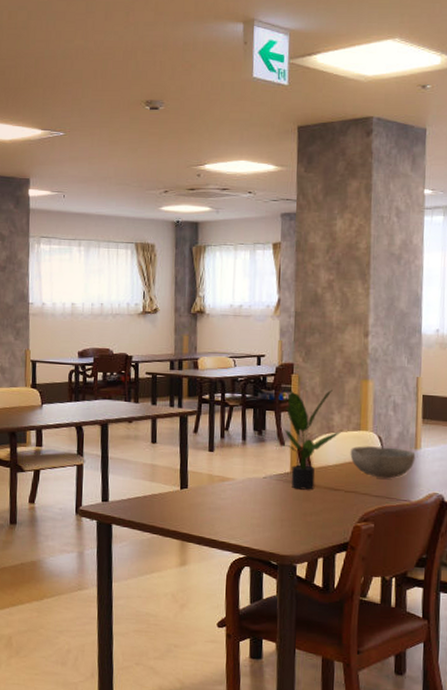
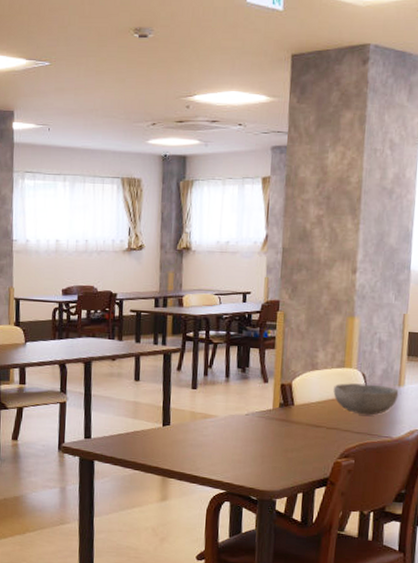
potted plant: present [280,389,342,490] -> none [263,326,326,427]

